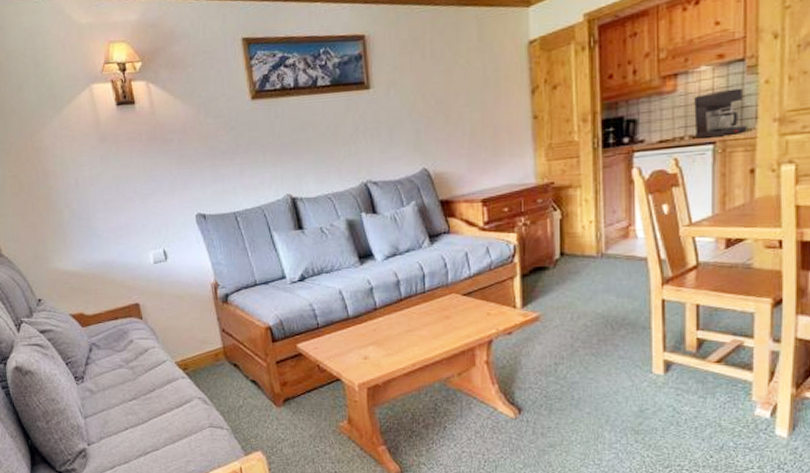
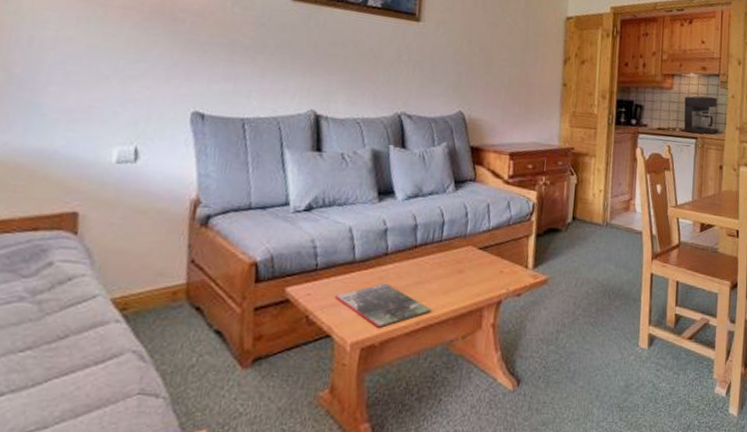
magazine: none [338,333,425,371] -> present [335,283,432,328]

